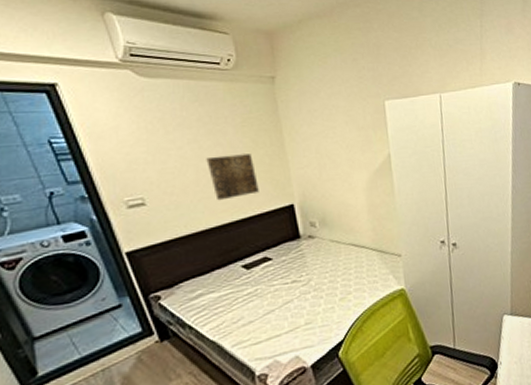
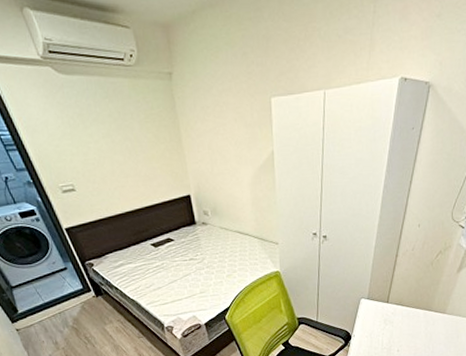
wall art: present [206,153,259,201] -> none [118,148,162,189]

